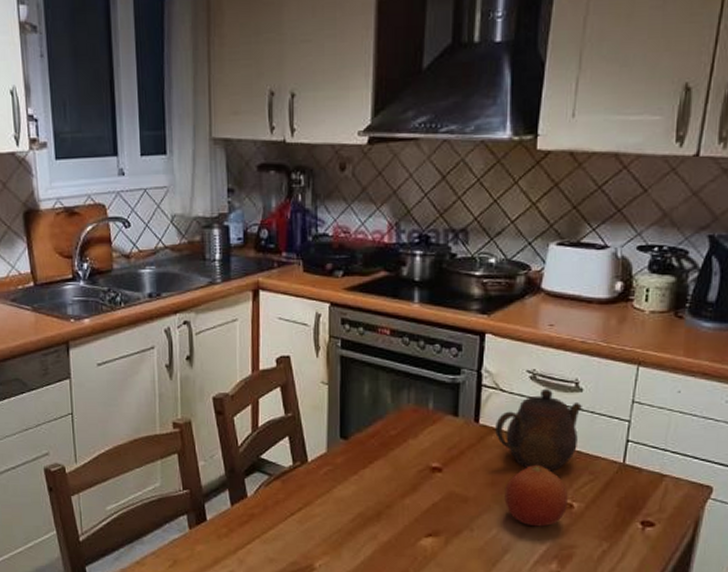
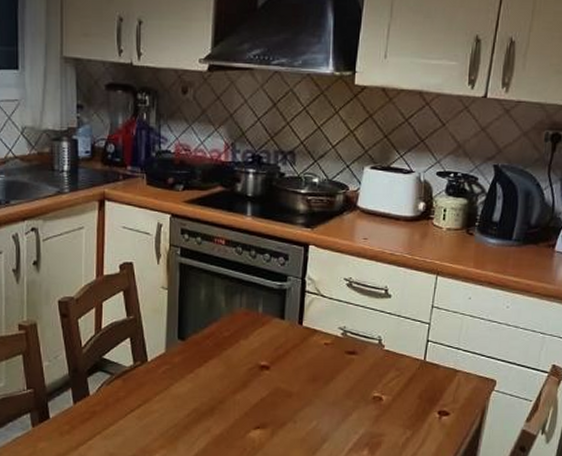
teapot: present [495,388,582,471] -> none [317,294,390,368]
fruit: present [504,465,569,527] -> none [323,363,379,418]

